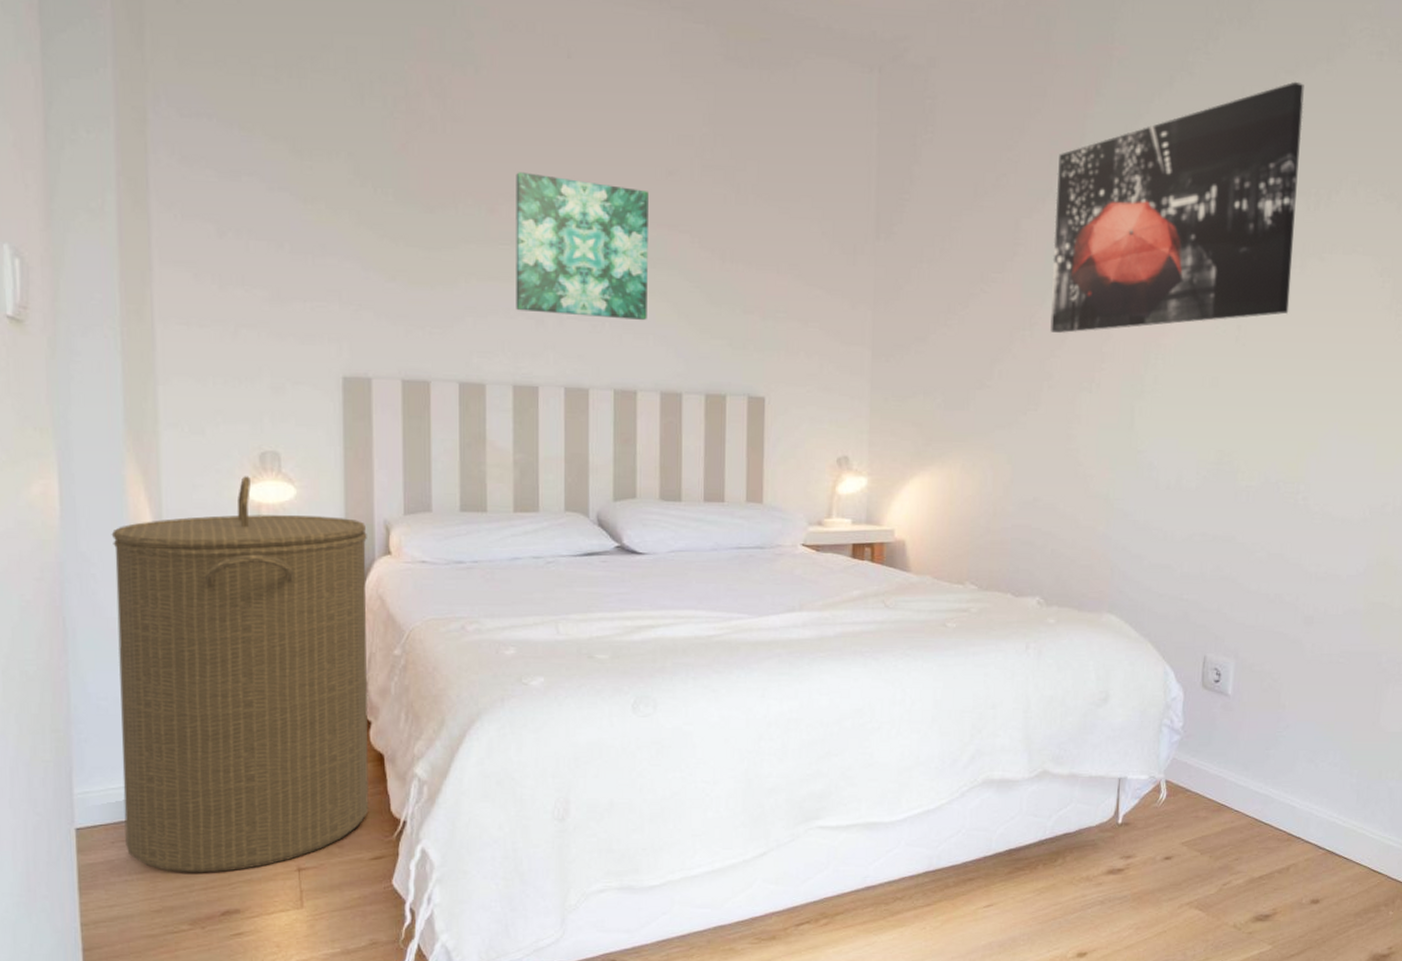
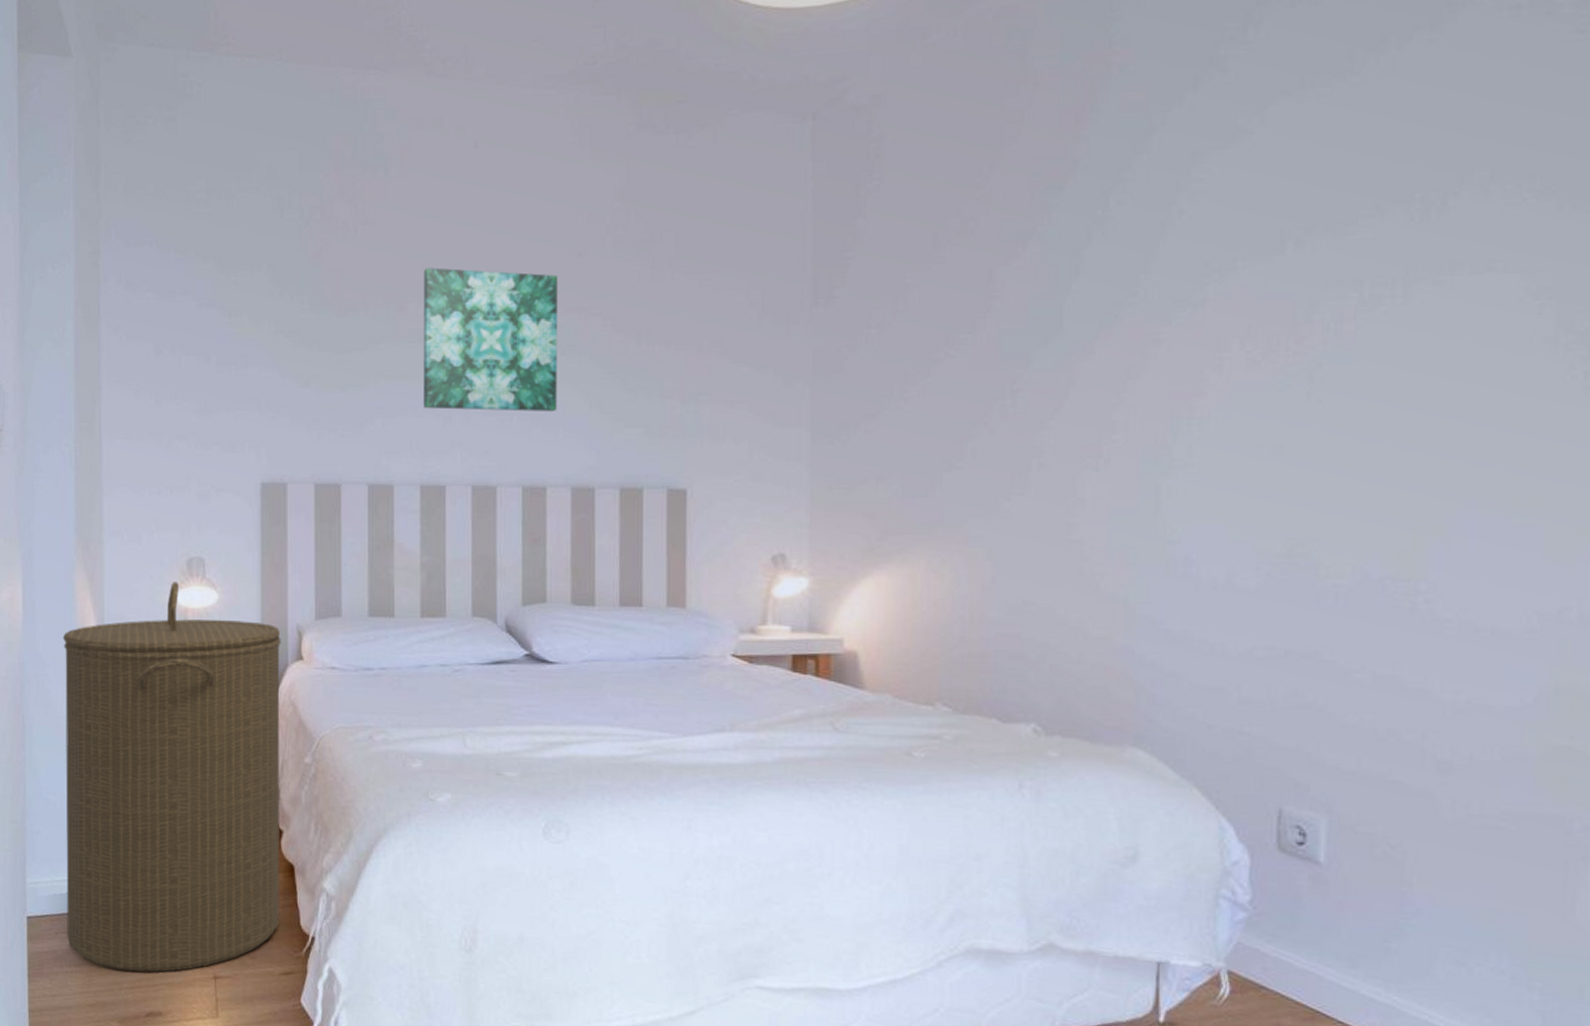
wall art: present [1050,81,1304,333] -> none [1039,59,1397,400]

